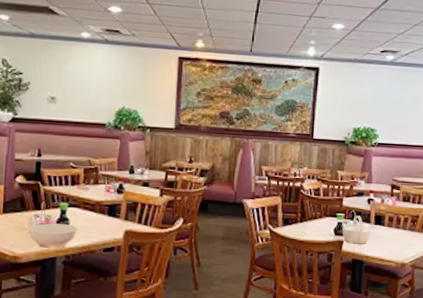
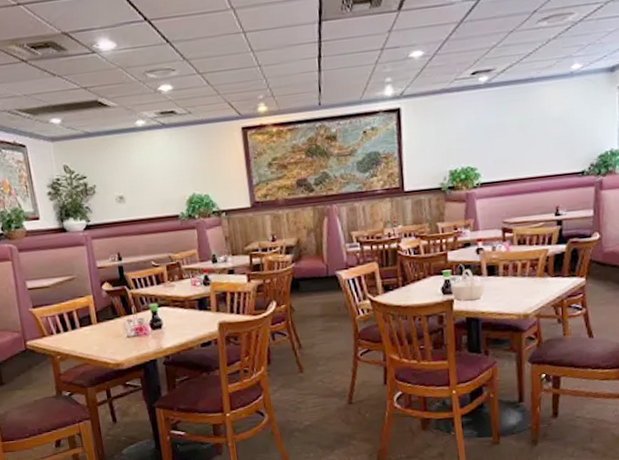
bowl: present [28,223,78,248] -> none [124,324,172,351]

